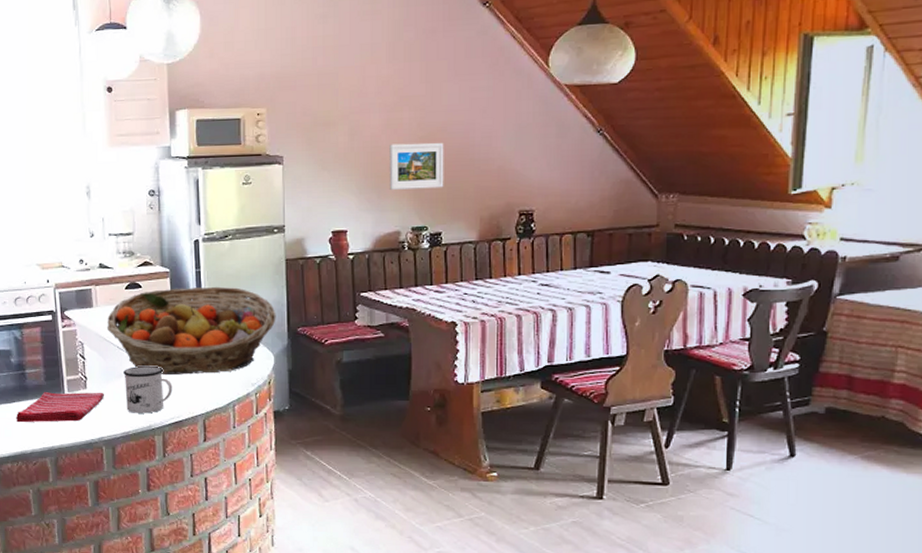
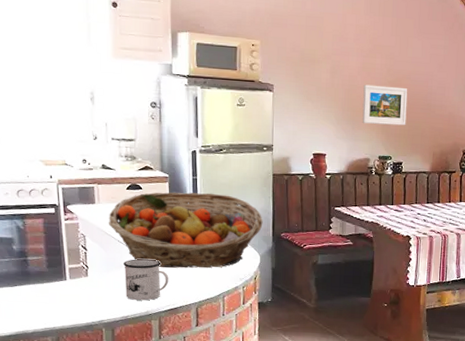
dish towel: present [15,392,104,423] -> none [17,278,104,306]

